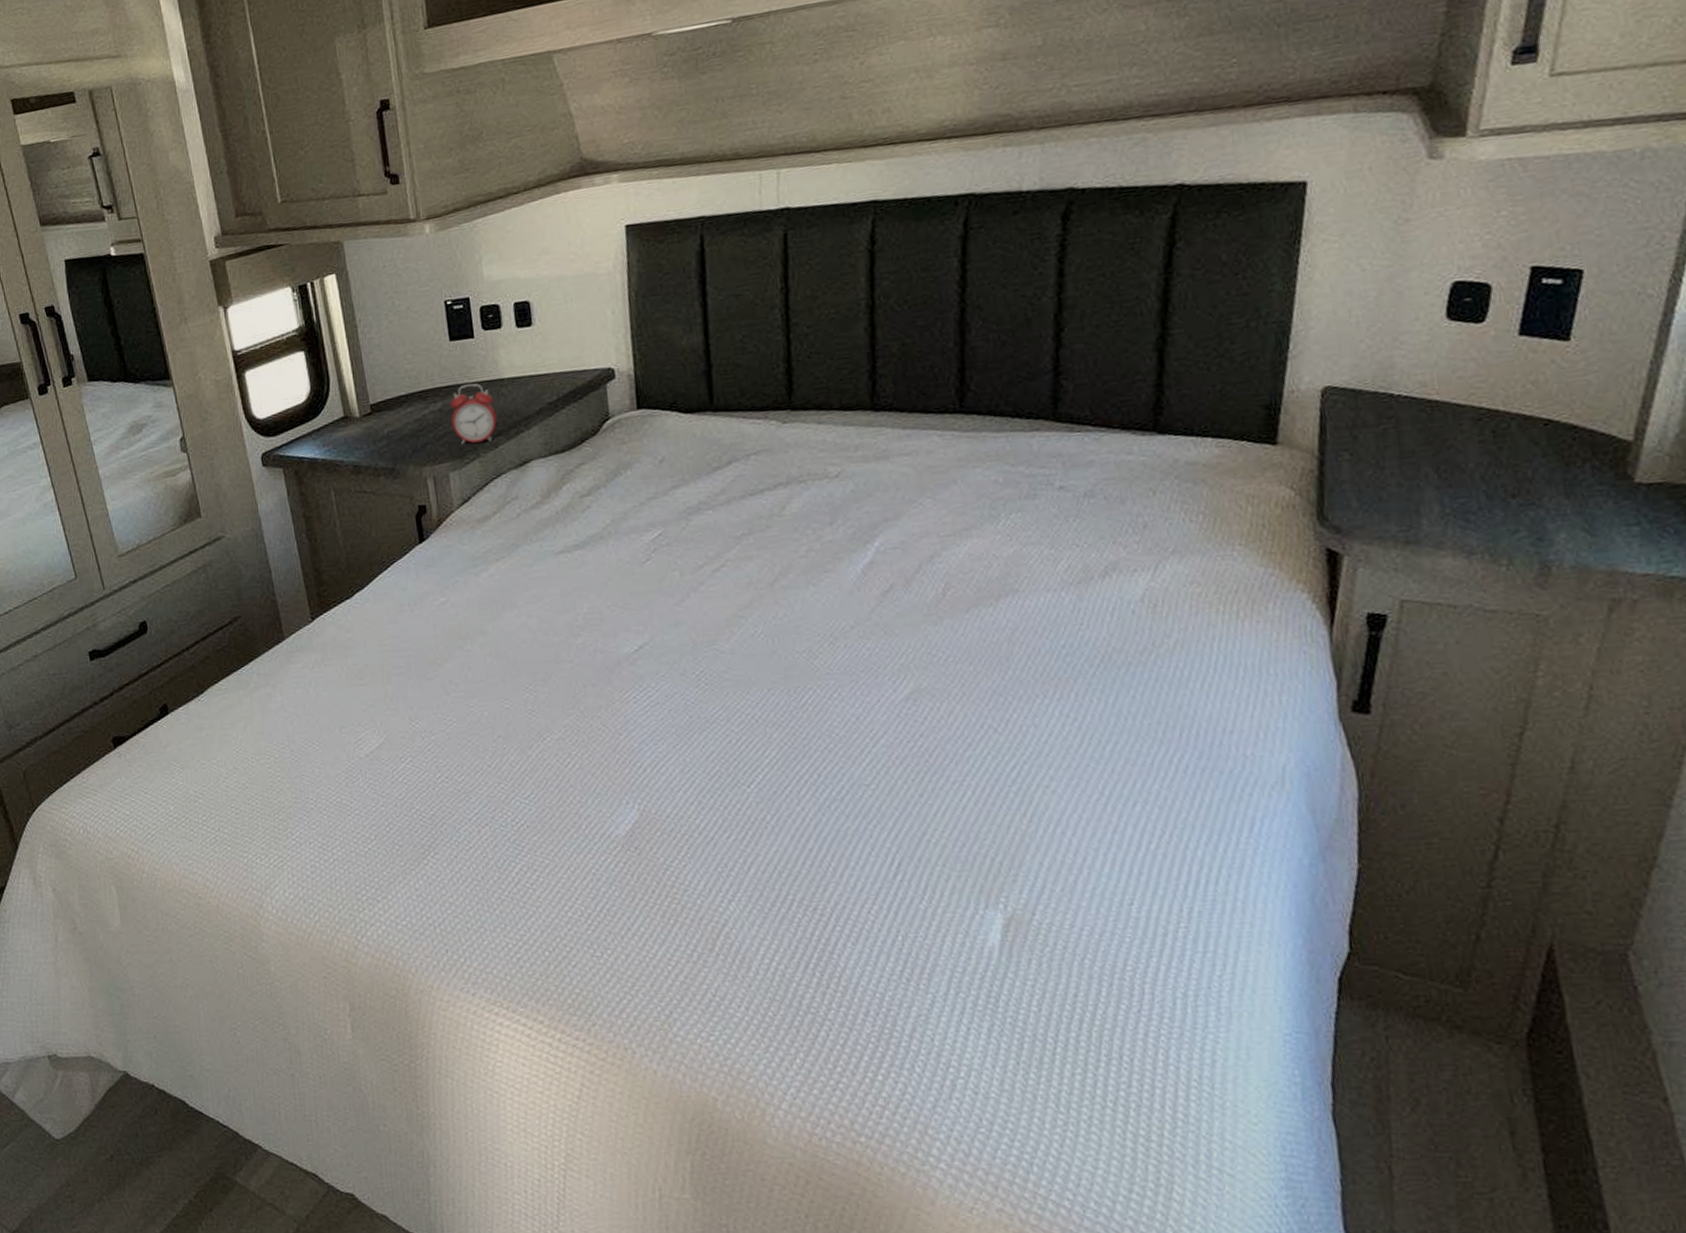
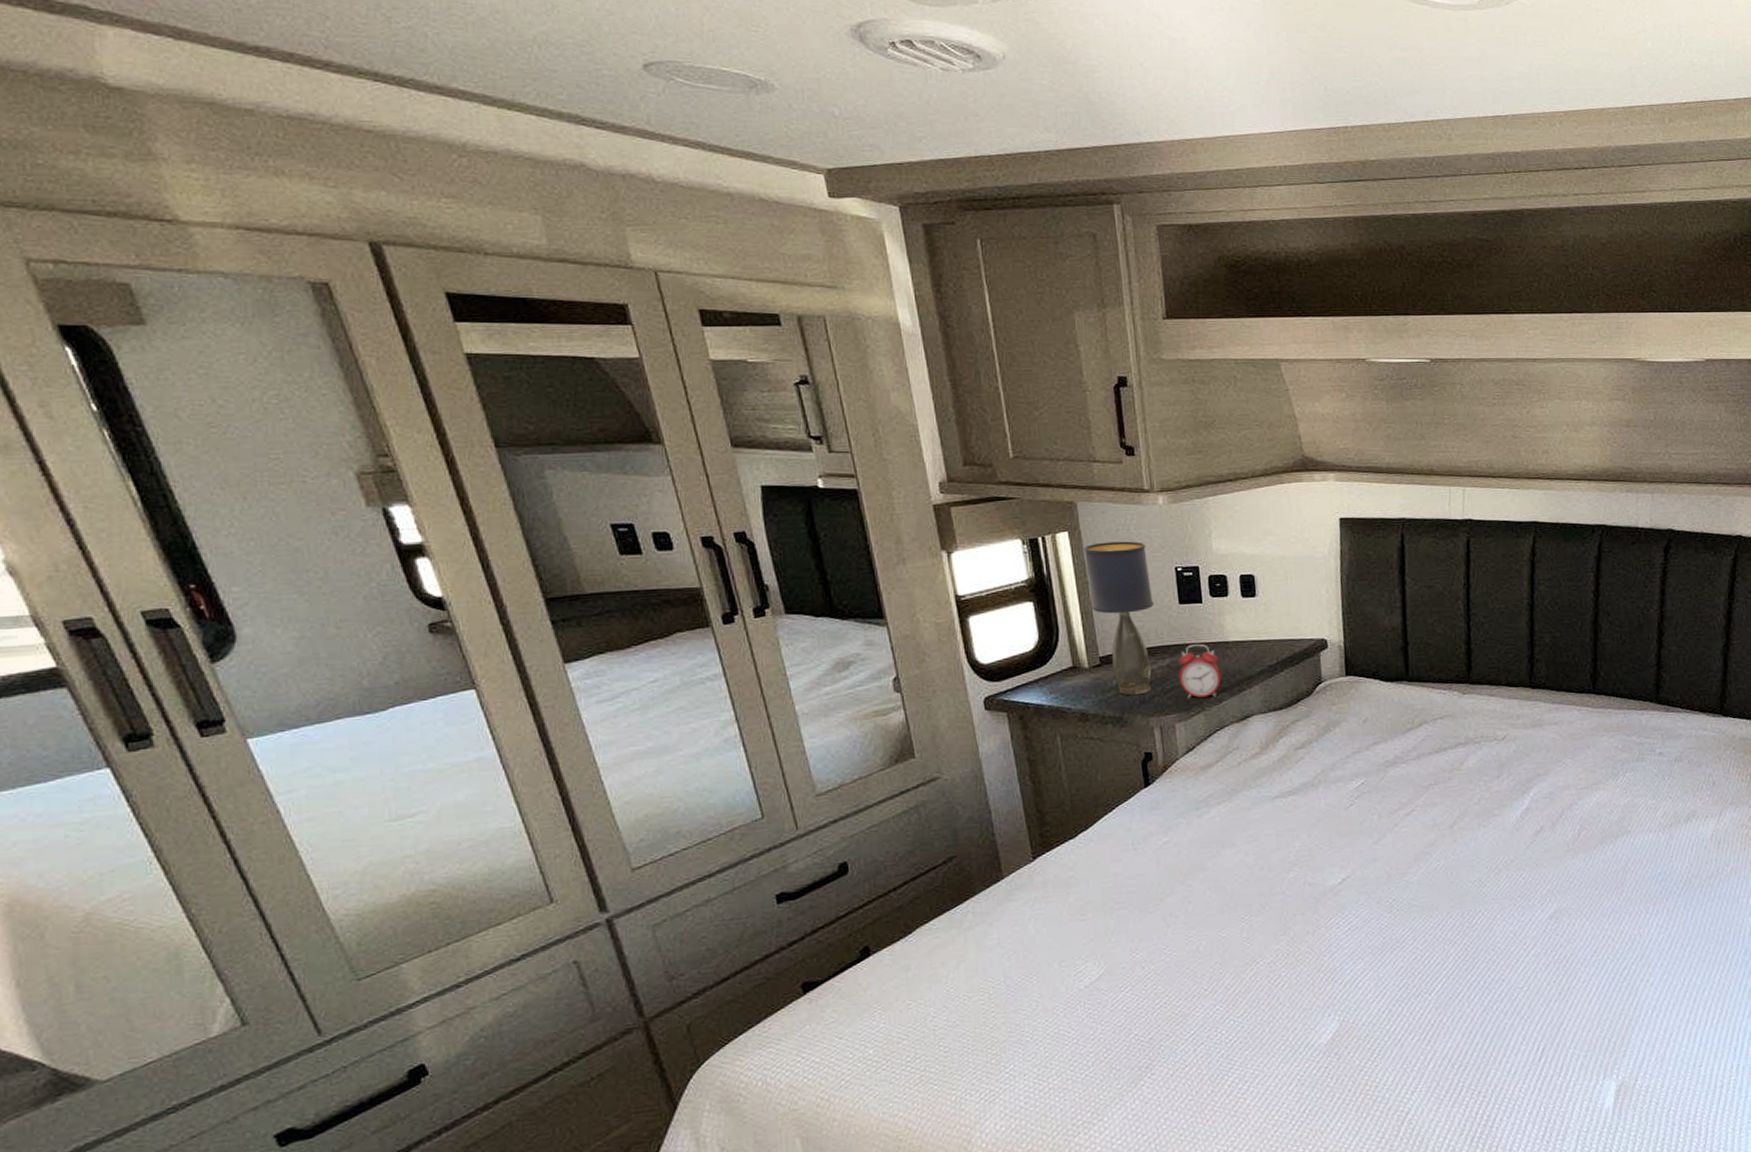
table lamp: none [352,276,424,445] -> present [1084,541,1154,696]

